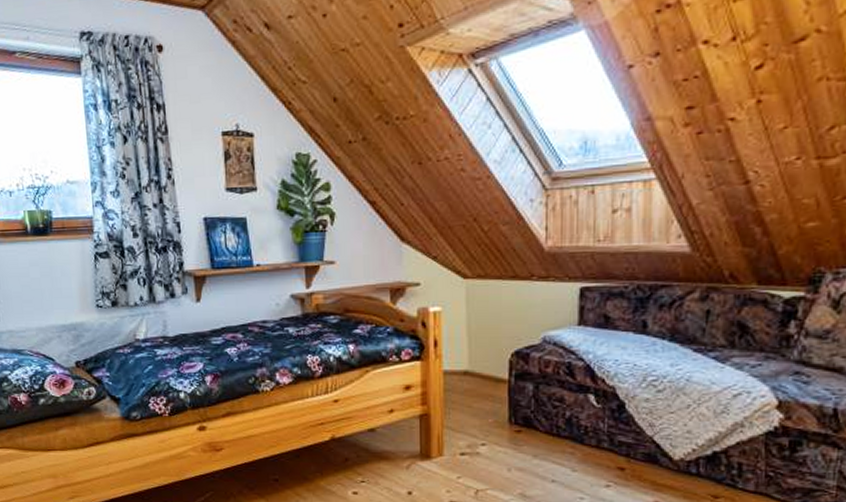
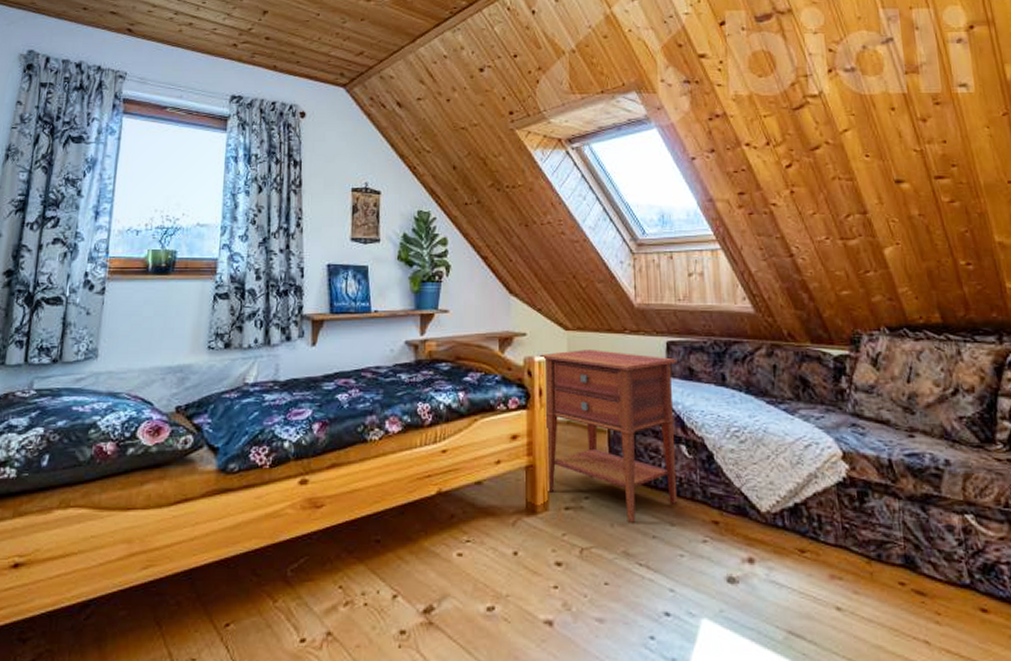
nightstand: none [434,298,592,468] -> present [538,350,678,523]

